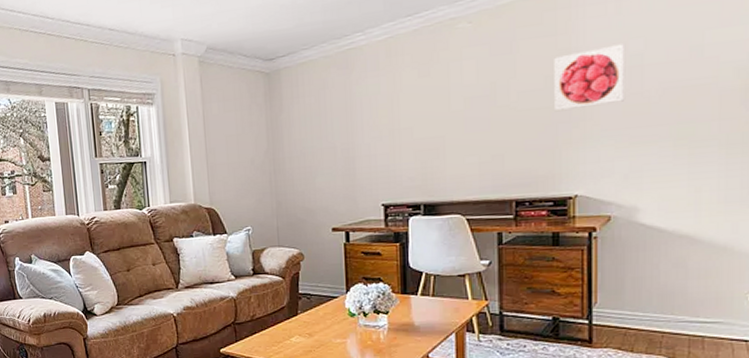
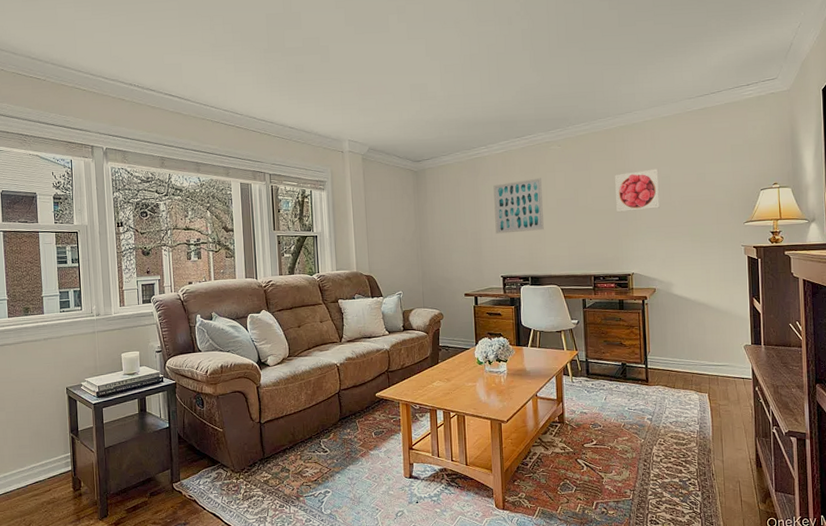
wall art: none [372,69,444,149] -> present [493,178,544,234]

